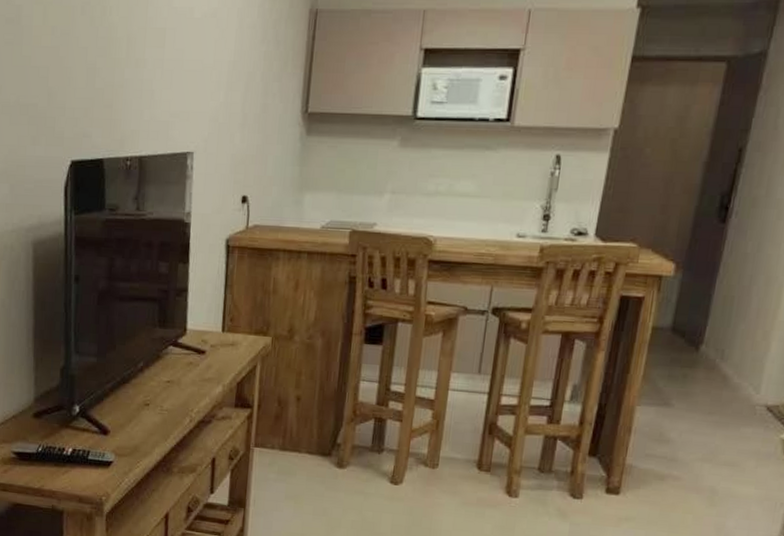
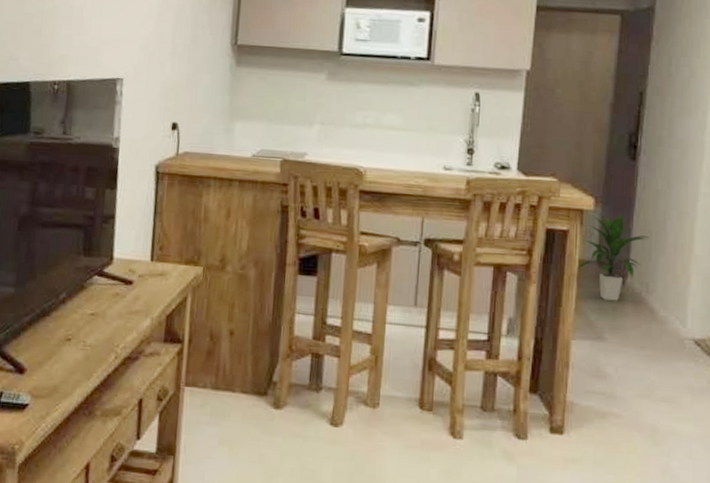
indoor plant: none [649,280,731,368] -> present [577,214,649,301]

